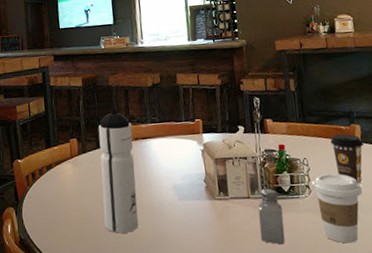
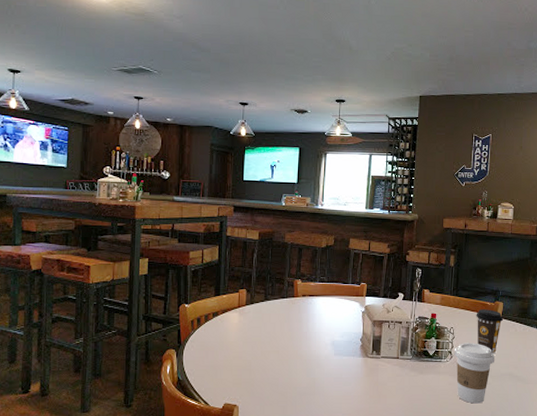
water bottle: present [98,109,139,234] -> none [263,265,301,381]
saltshaker: present [258,188,285,245] -> none [402,351,425,401]

